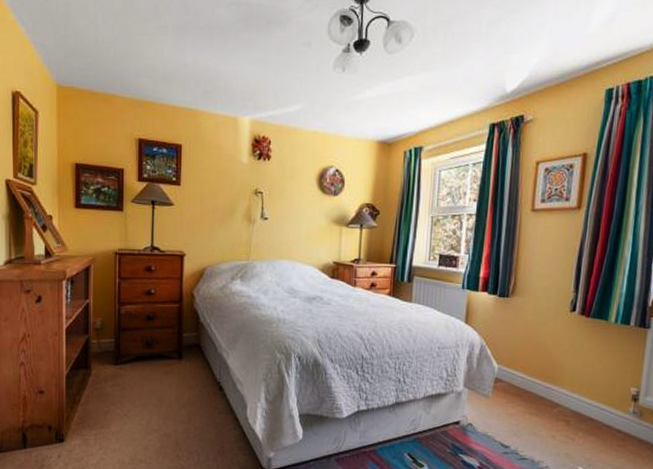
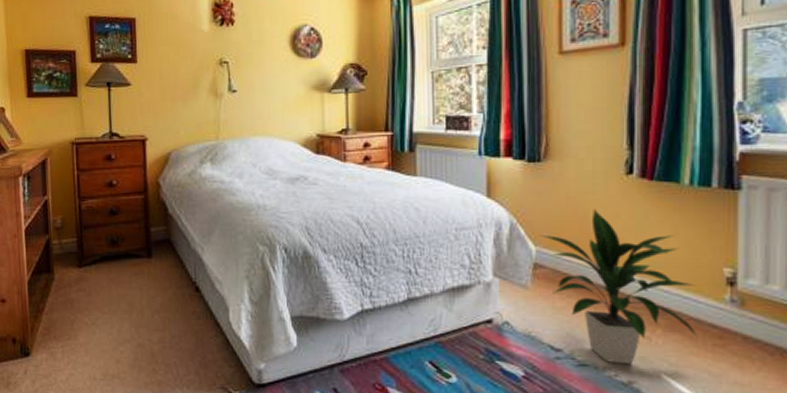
indoor plant: none [501,337,610,459] -> present [538,209,697,365]

